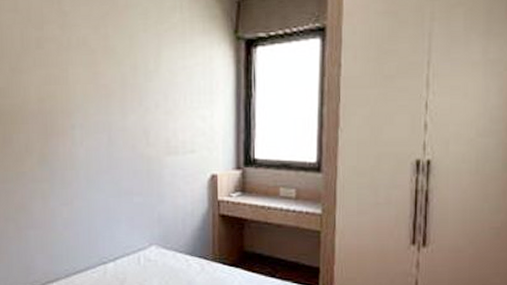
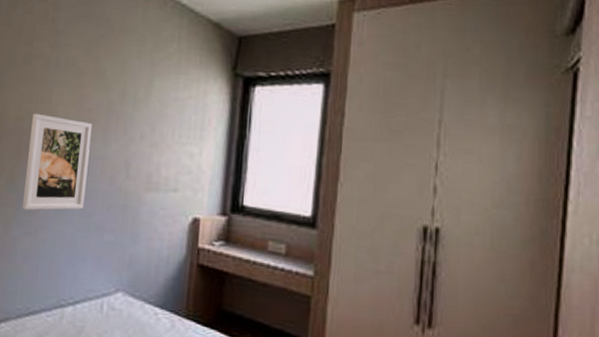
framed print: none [53,94,112,184] -> present [22,113,92,211]

